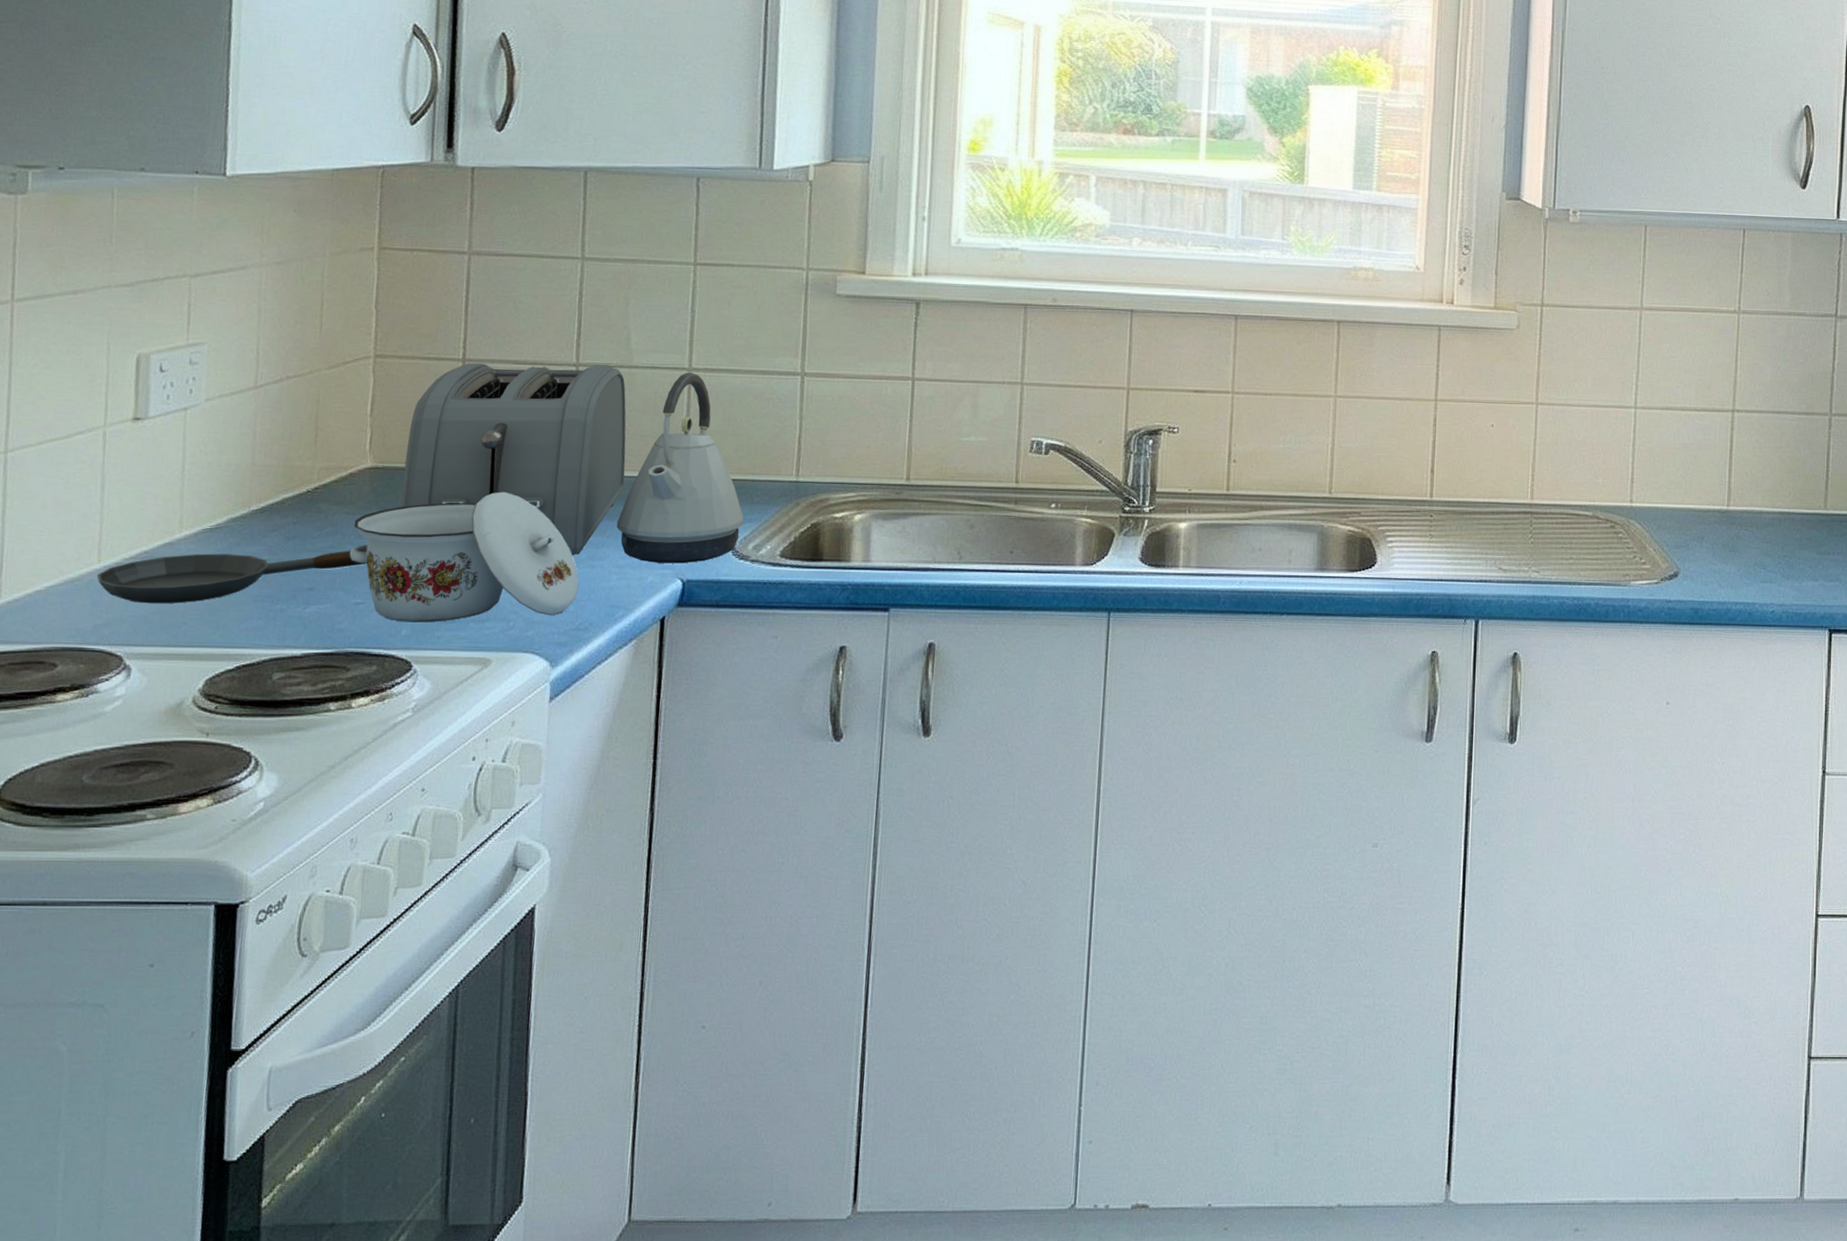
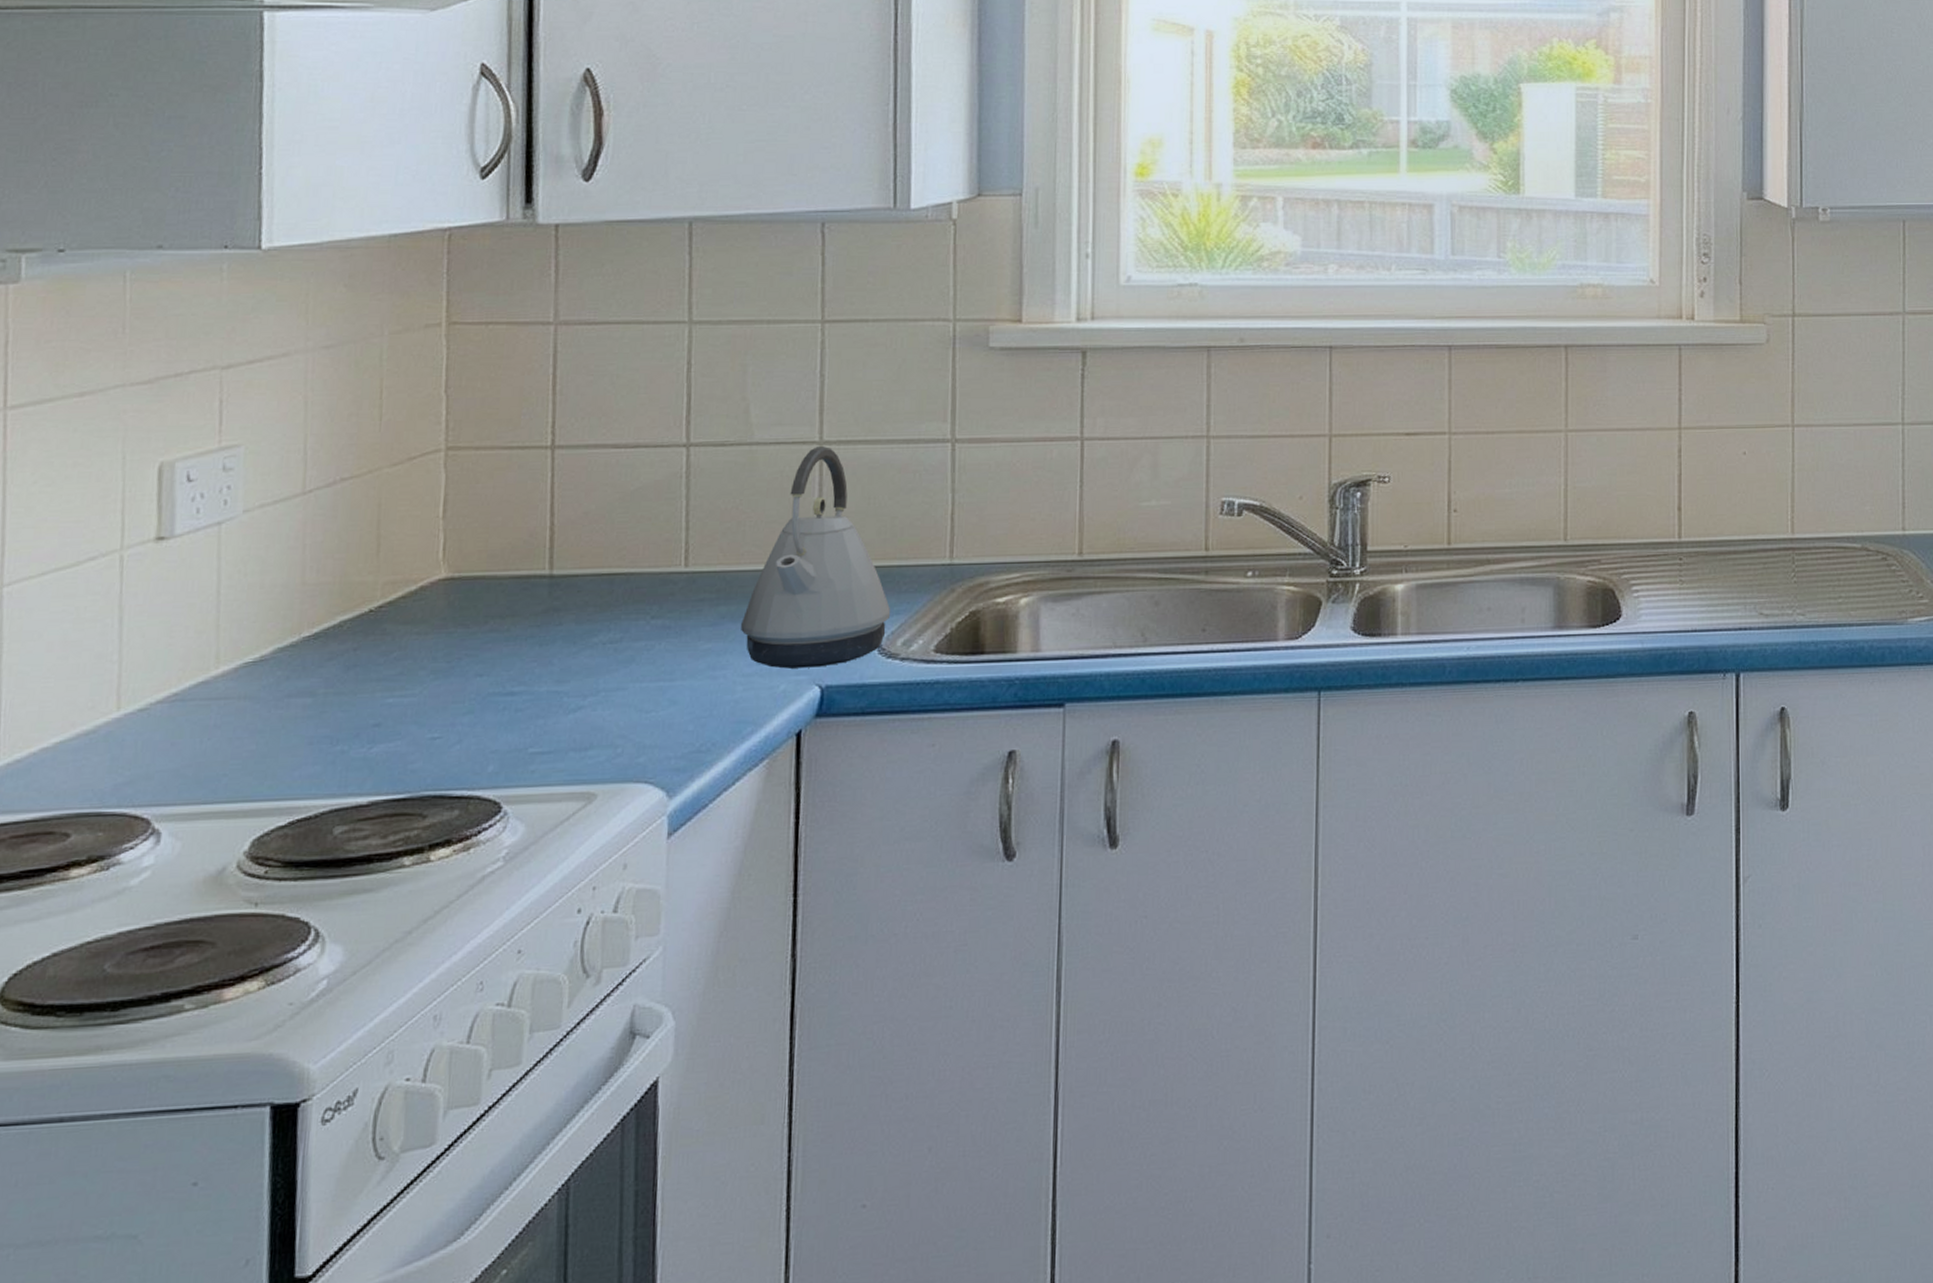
frying pan: present [96,550,368,604] -> none [115,676,445,755]
cooking pot: present [349,491,579,623] -> none [422,597,698,757]
toaster: present [400,363,626,556] -> none [482,442,749,667]

